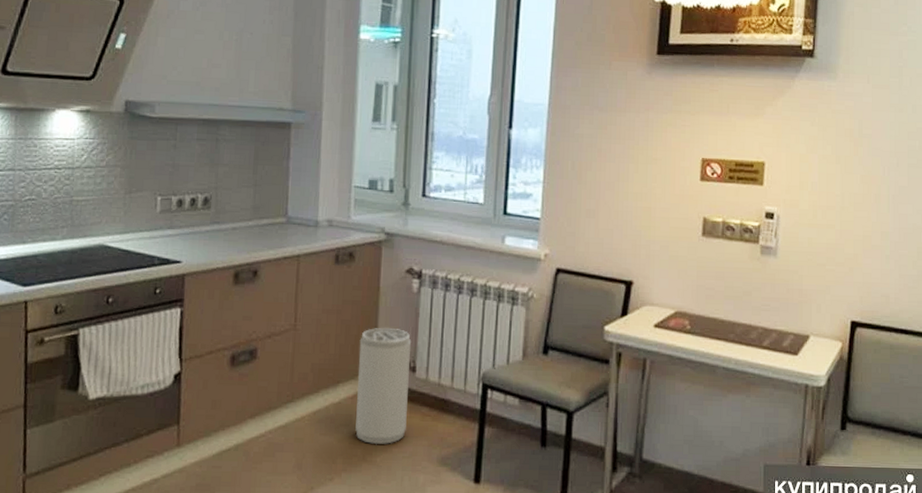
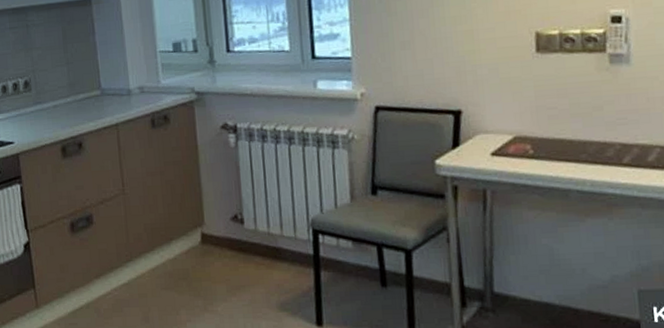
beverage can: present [355,327,411,445] -> none [185,183,242,296]

